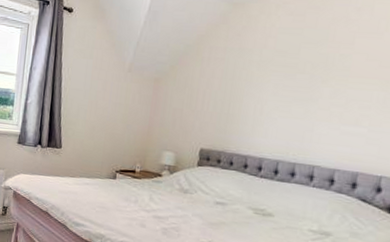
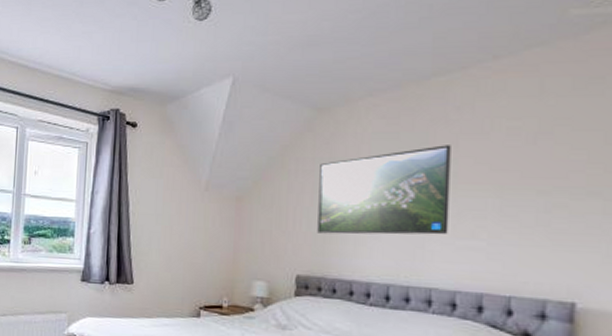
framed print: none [222,42,348,121] -> present [317,145,451,235]

